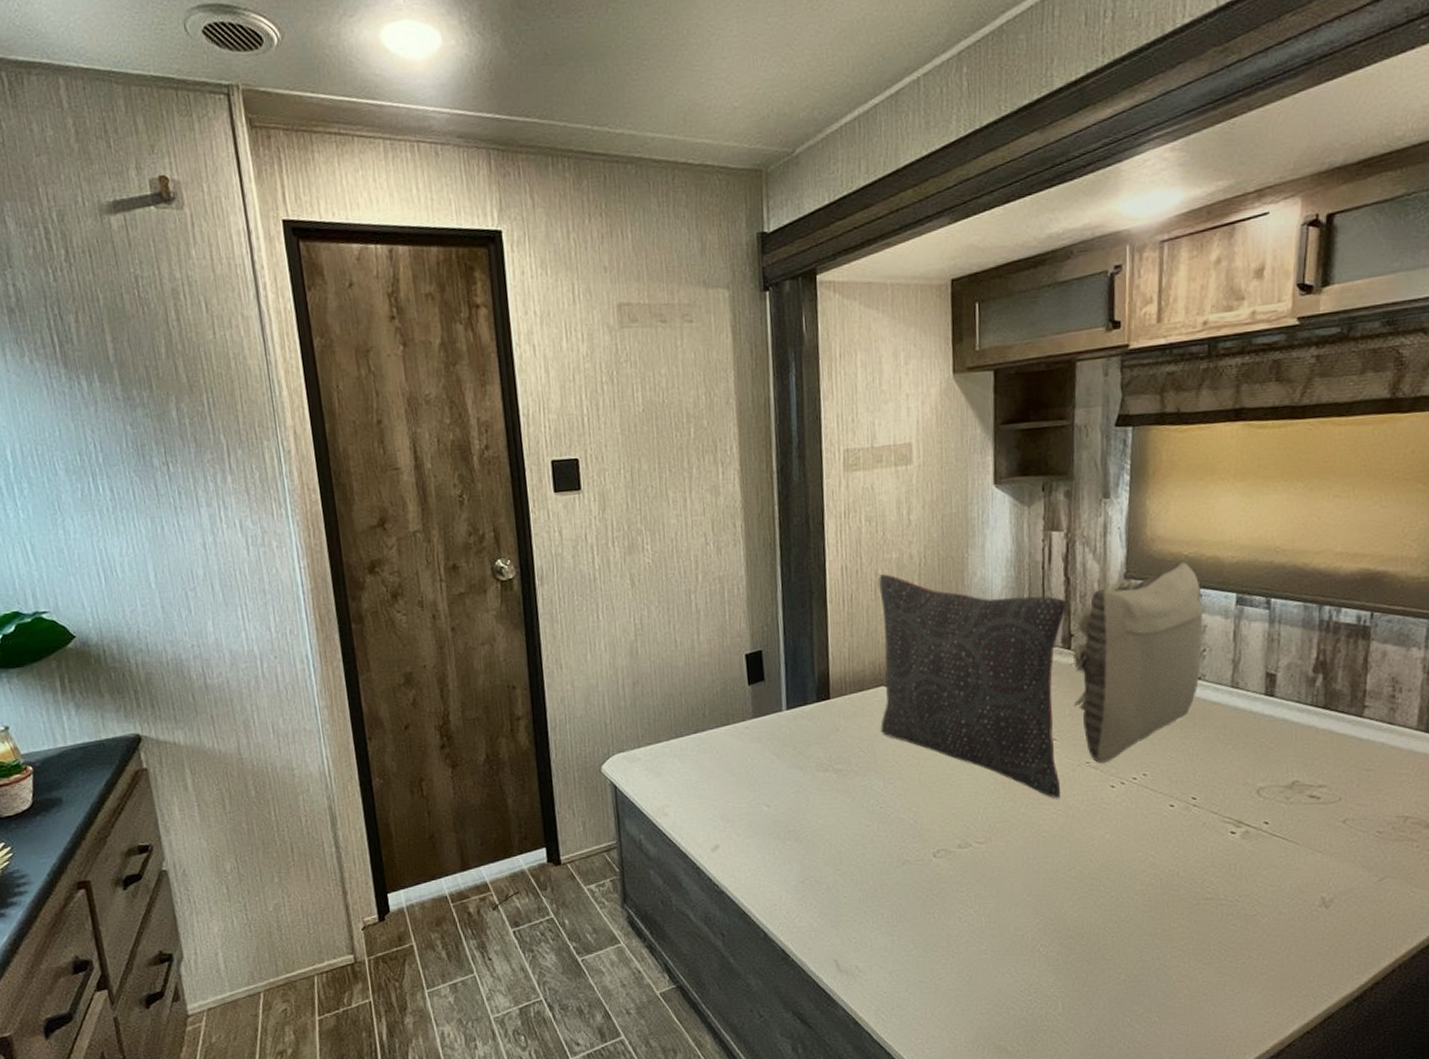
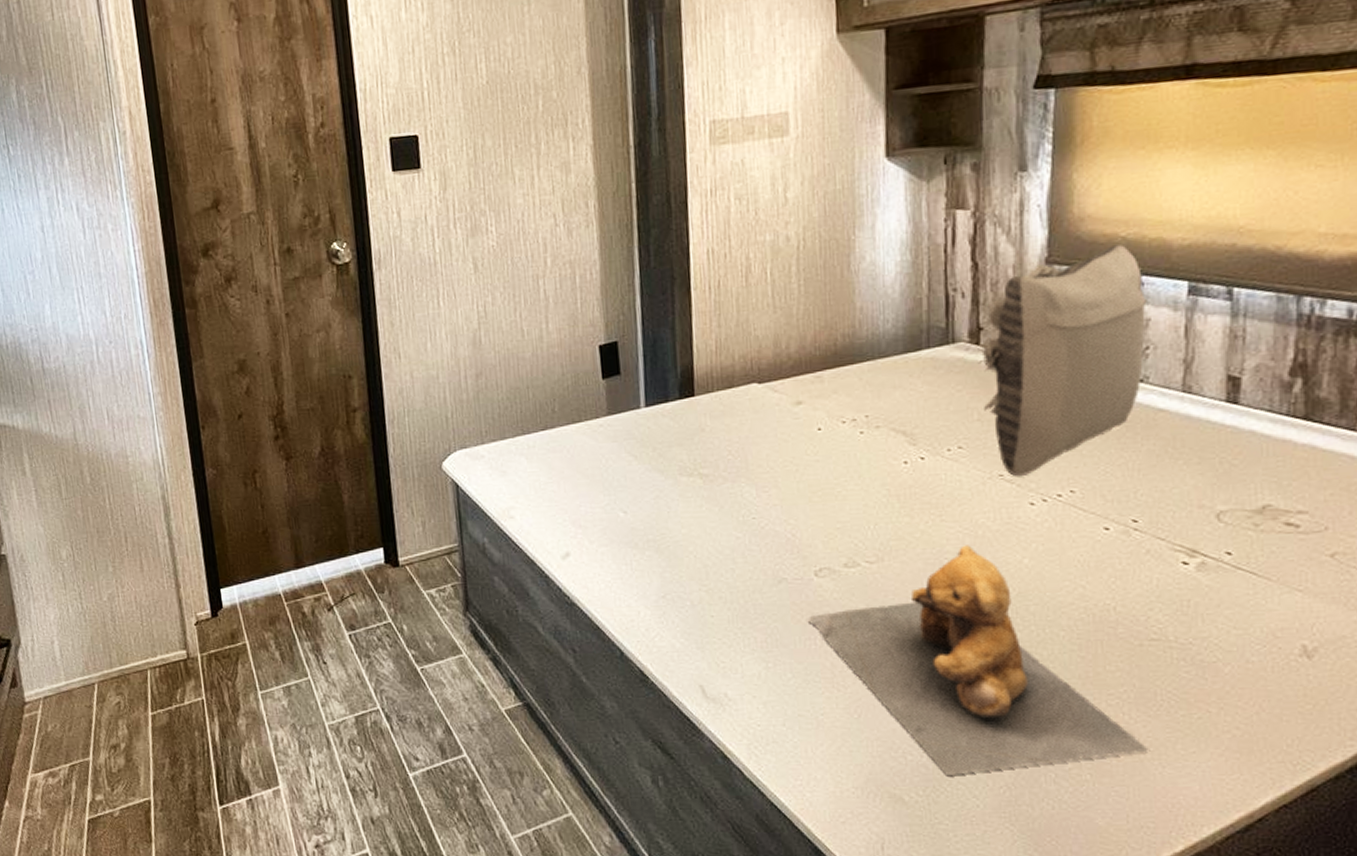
pillow: present [879,574,1067,799] -> none [750,258,975,516]
teddy bear: none [928,824,1204,1027] -> present [809,545,1149,777]

